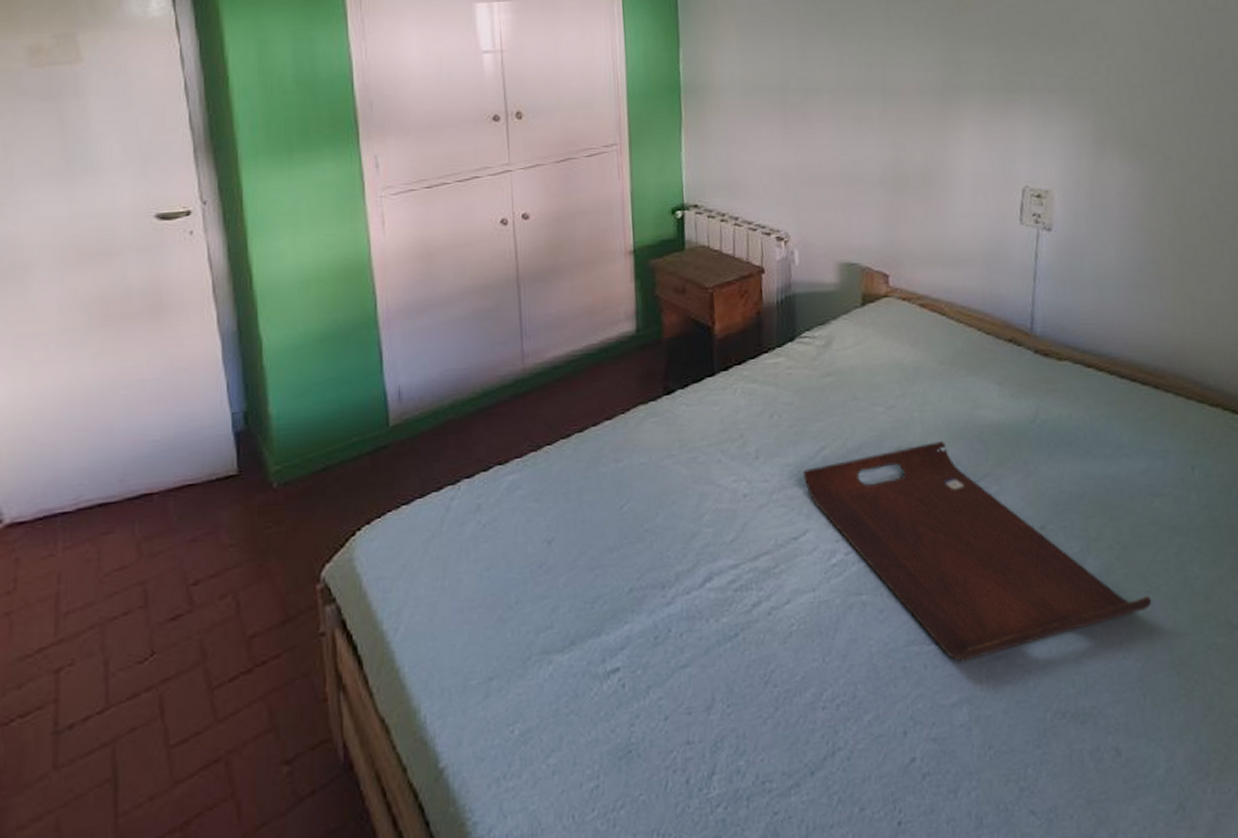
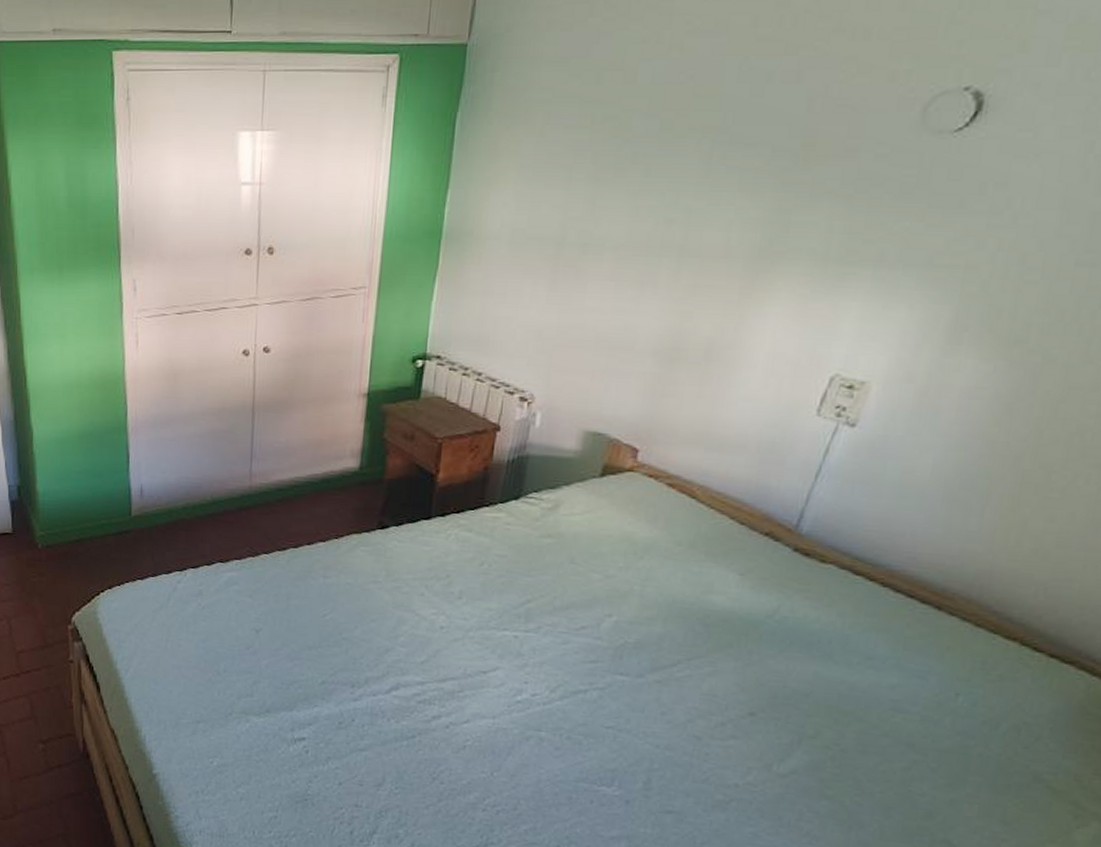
serving tray: present [802,441,1152,662] -> none [503,616,860,810]

